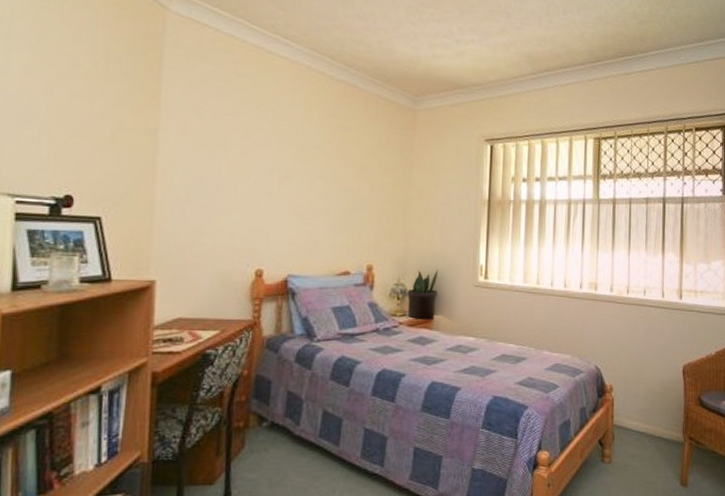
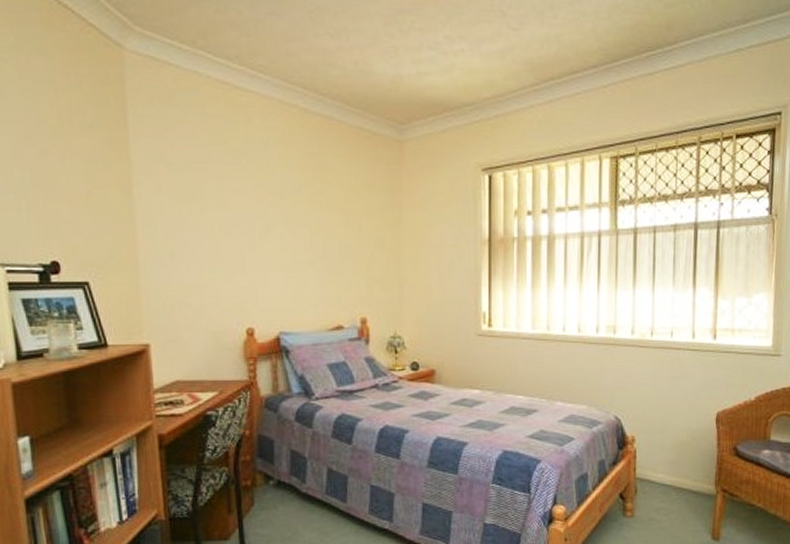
planter: present [407,268,439,319] -> none [405,318,438,373]

